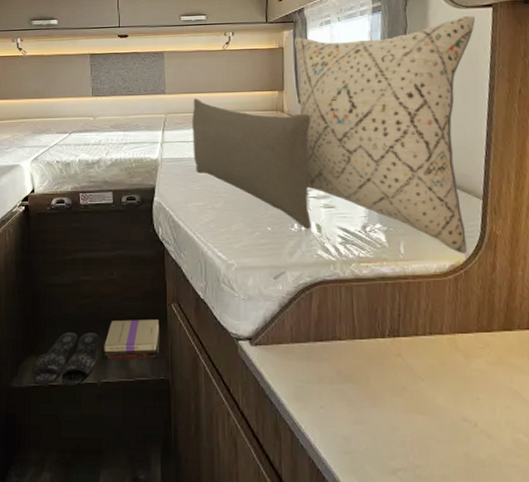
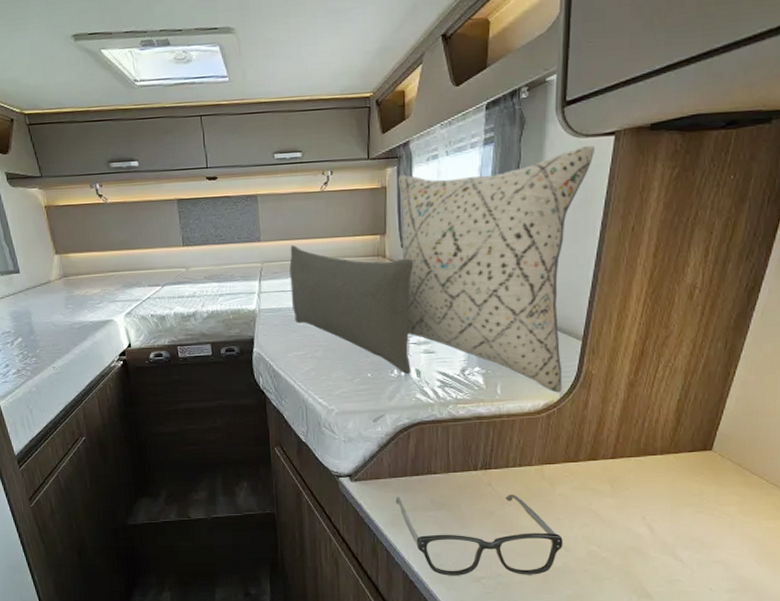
slippers: present [32,332,99,386] -> none [146,475,208,522]
books: present [101,319,160,360] -> none [210,462,264,498]
eyeglasses: none [298,366,486,468] -> present [395,495,563,576]

